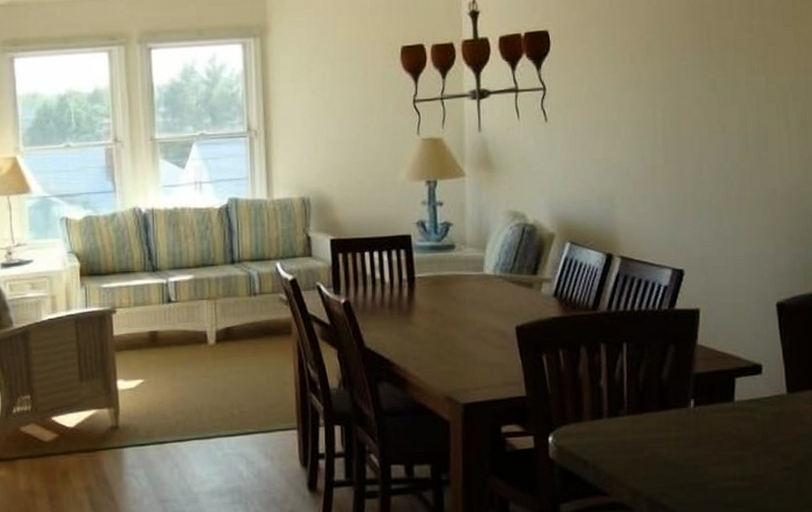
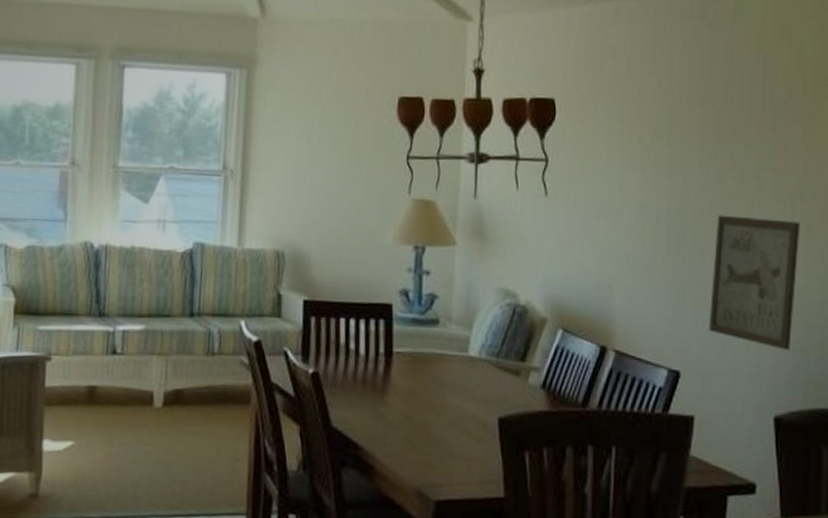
wall art: none [708,119,795,241] -> present [709,215,800,350]

